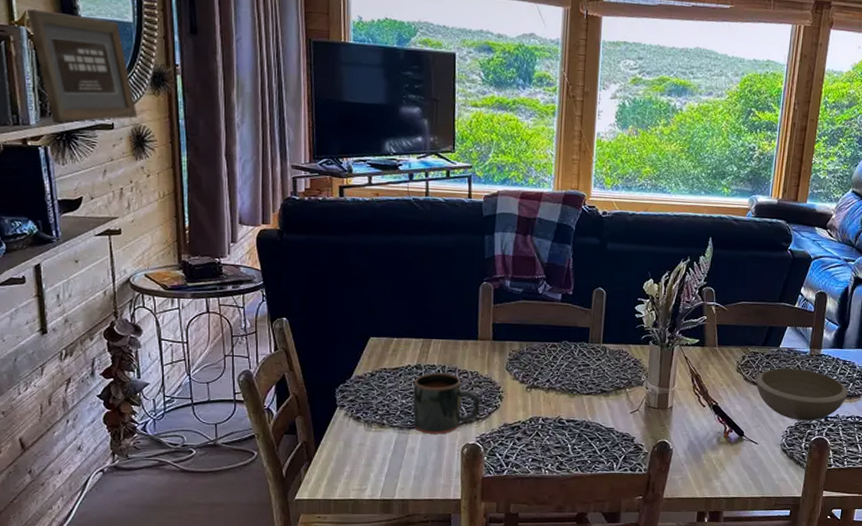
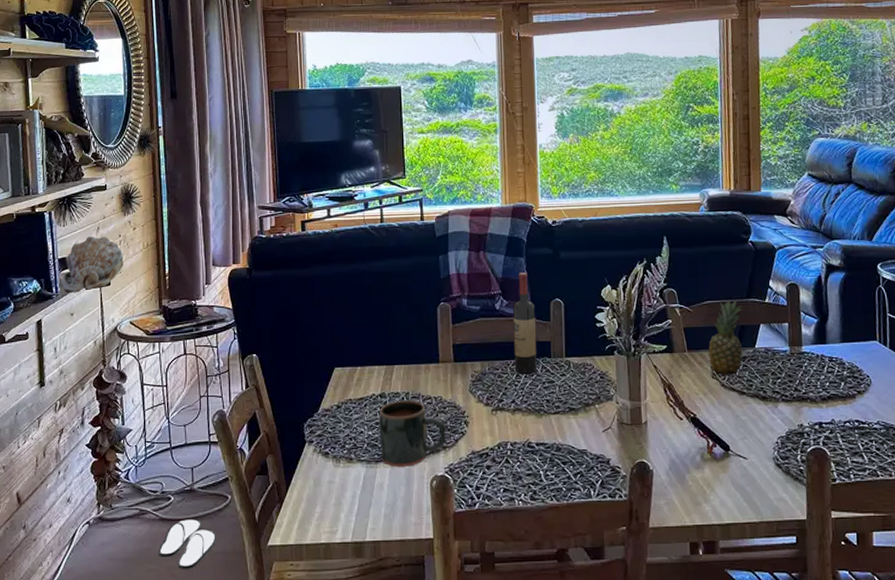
picture frame: present [26,9,138,123] -> none [39,94,127,189]
seashell: none [61,179,136,239] -> present [60,236,124,293]
slippers: none [179,472,242,518] -> present [158,519,217,569]
wine bottle: none [552,260,578,358] -> present [512,273,538,375]
fruit: none [736,303,774,370] -> present [708,300,743,375]
bowl: present [755,368,848,421] -> none [734,370,841,429]

